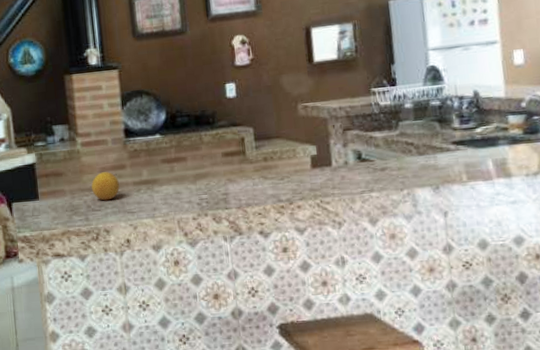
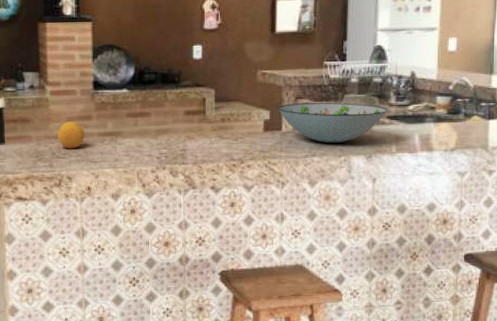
decorative bowl: none [324,130,452,176] -> present [277,102,388,144]

